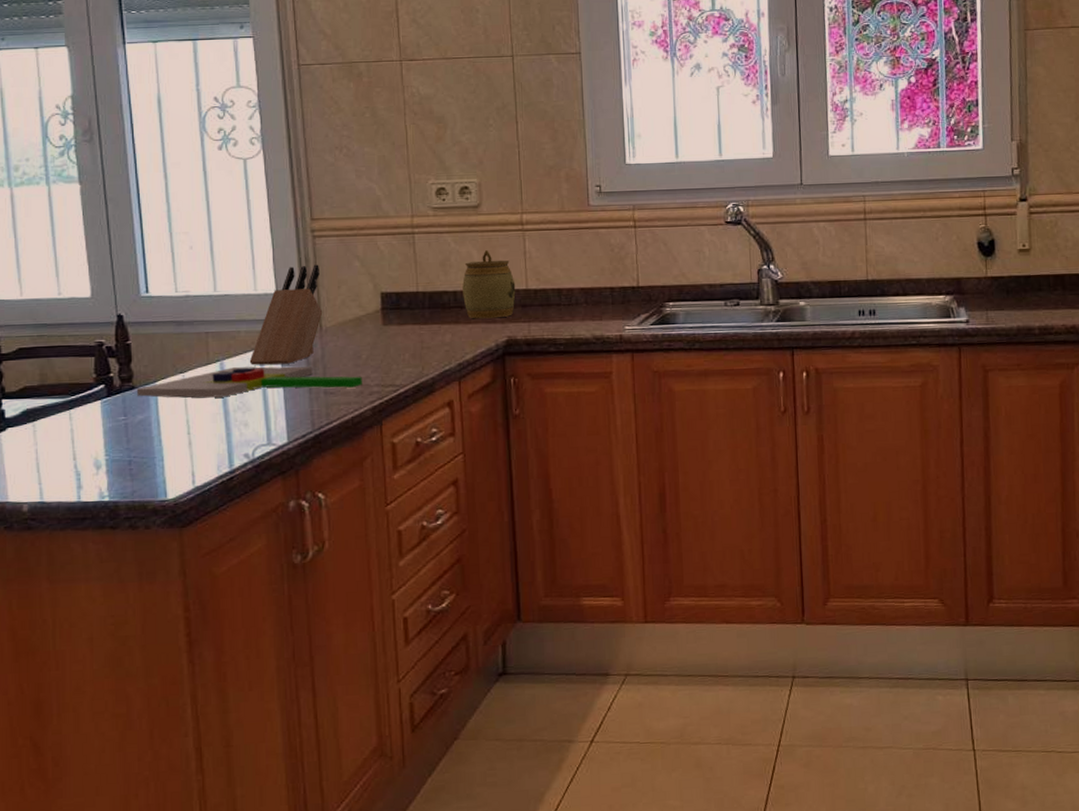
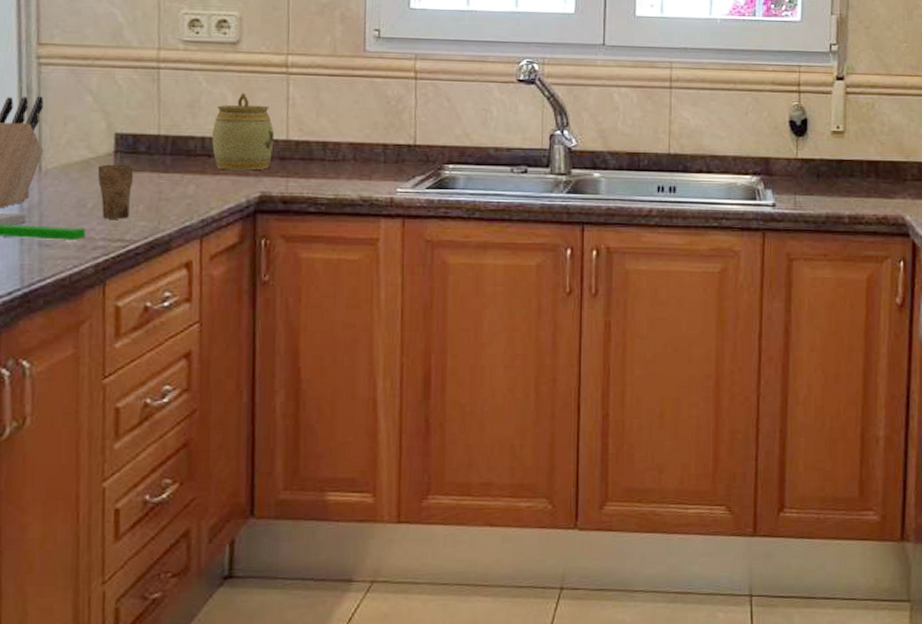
cup: none [368,308,399,368] -> present [97,151,134,219]

